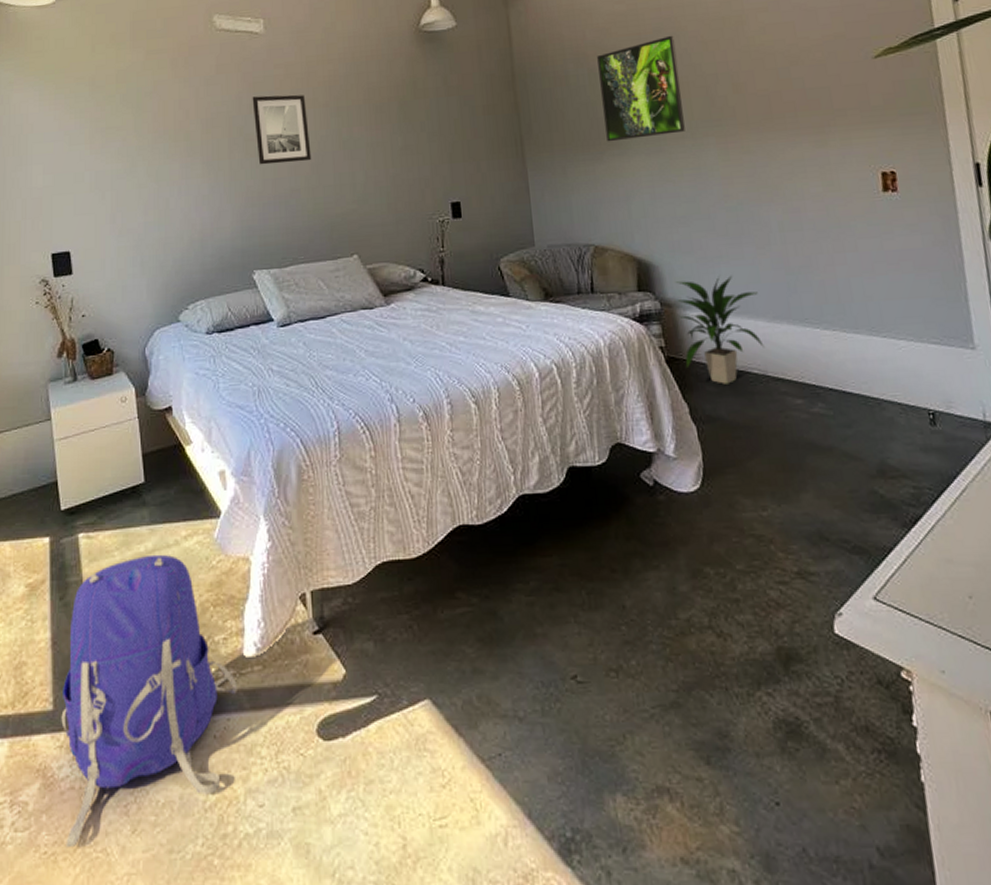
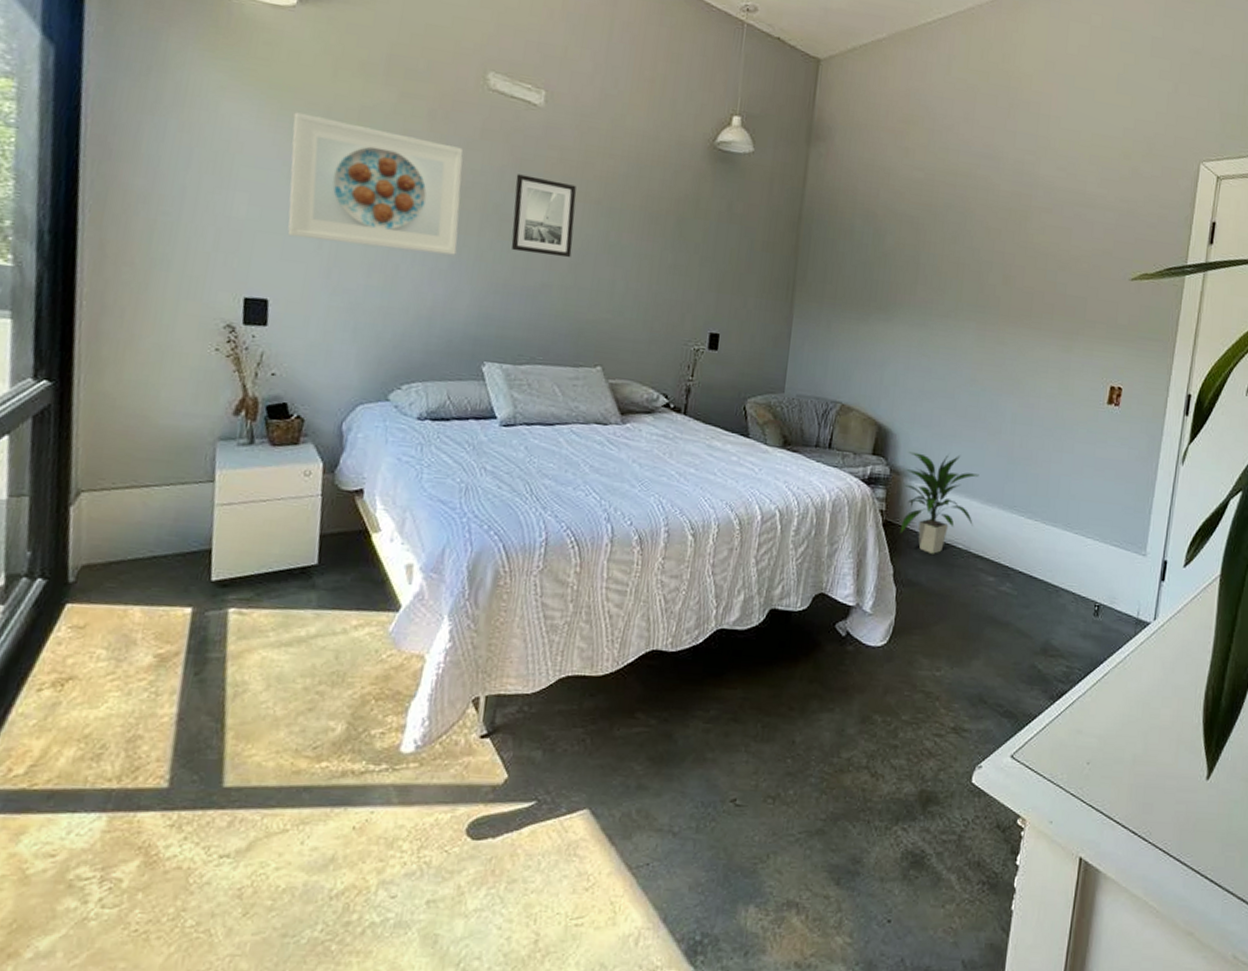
backpack: present [61,554,237,848] -> none [162,640,388,927]
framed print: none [67,85,214,194] -> present [287,112,464,255]
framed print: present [597,35,685,142] -> none [876,214,962,311]

